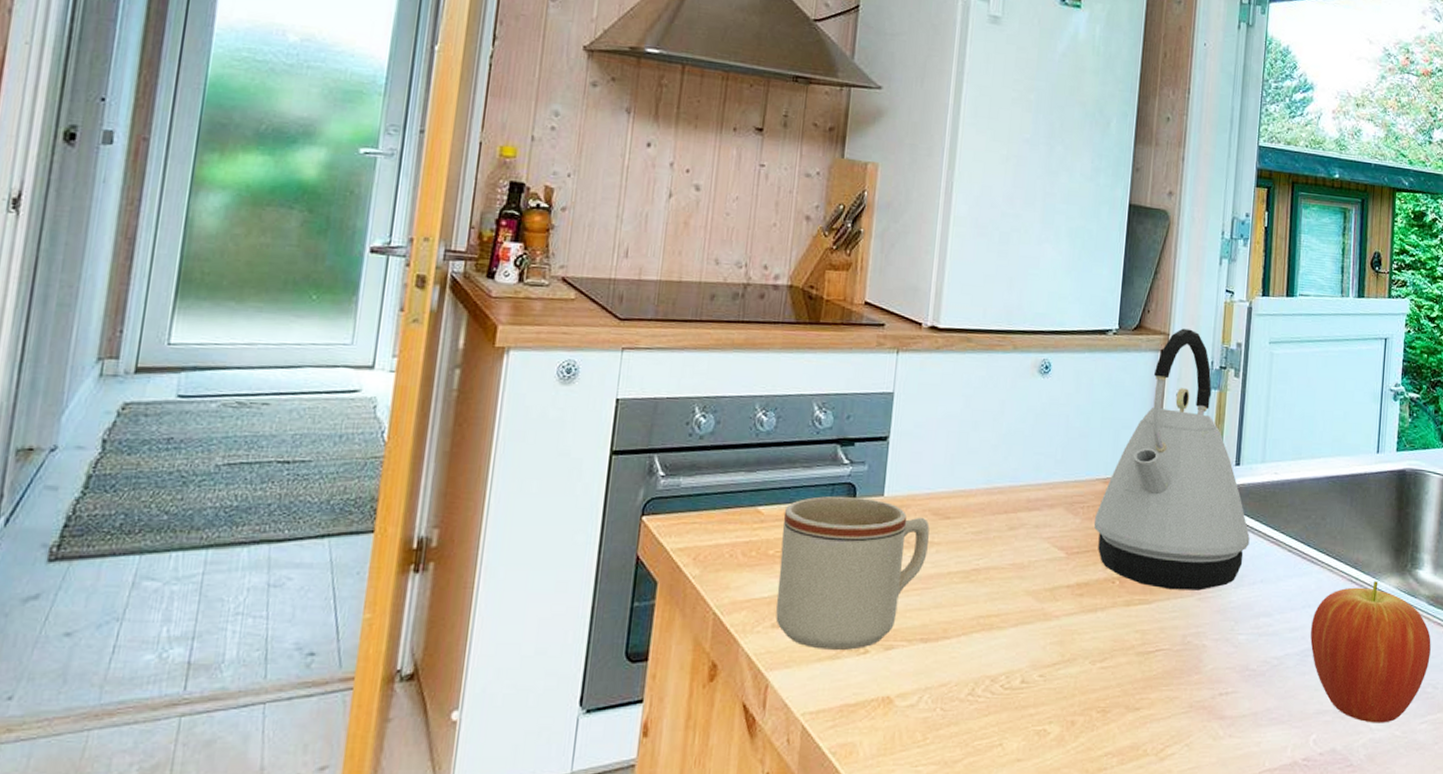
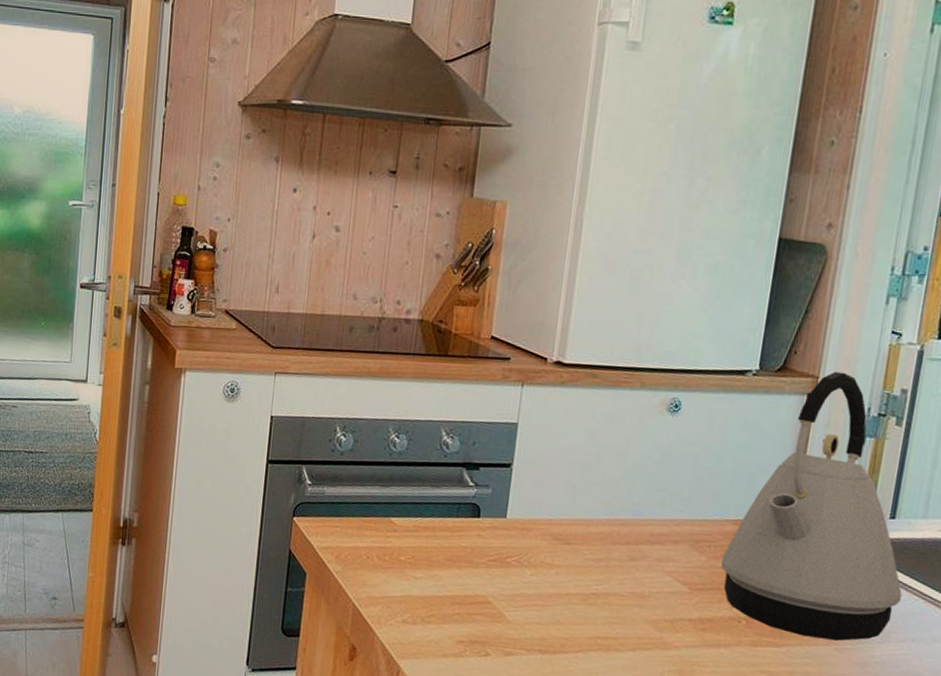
mug: present [775,496,930,651] -> none [406,513,550,652]

